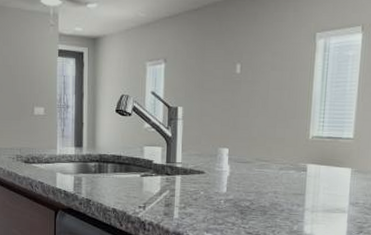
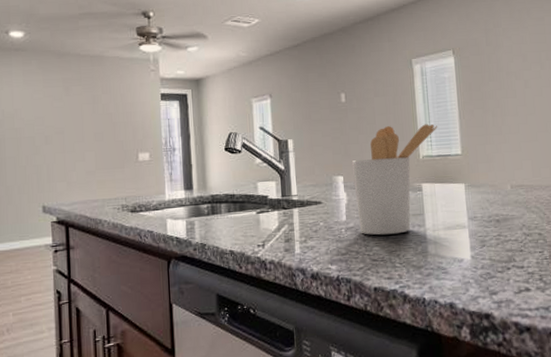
utensil holder: none [238,102,333,211] -> present [351,124,438,235]

